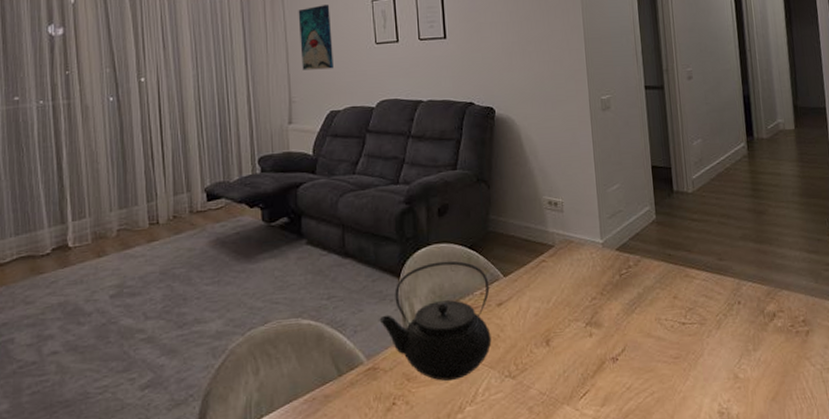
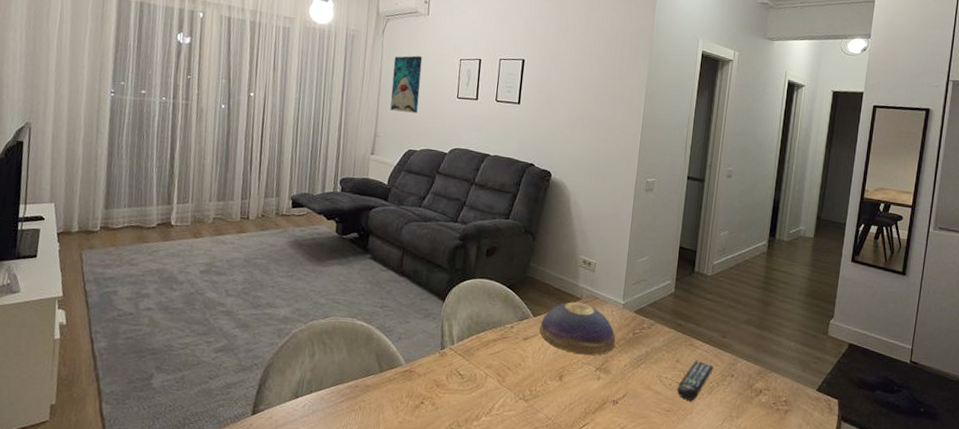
teapot: present [379,260,492,381] -> none [421,293,520,393]
decorative bowl: none [513,250,602,311] -> present [539,302,616,355]
remote control: none [680,292,717,341] -> present [676,360,714,401]

